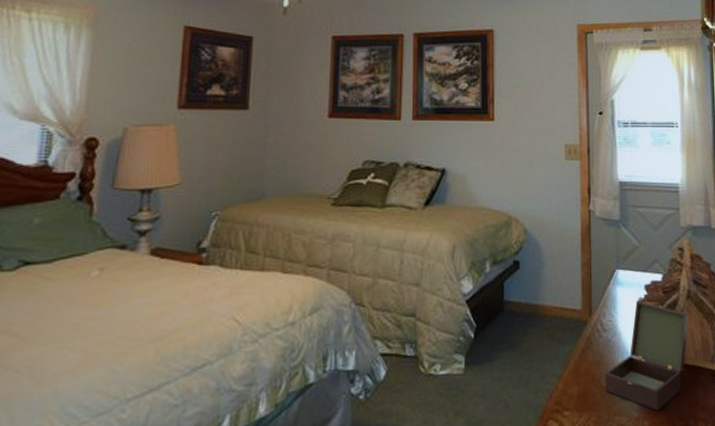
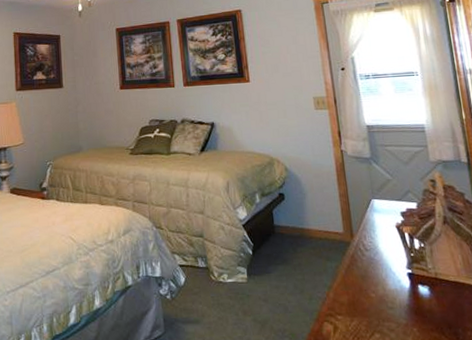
jewelry box: present [604,301,689,411] -> none [370,225,448,319]

